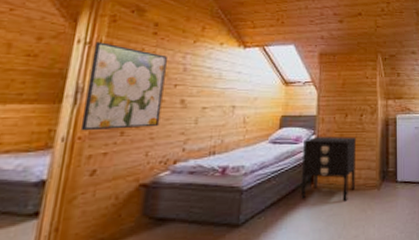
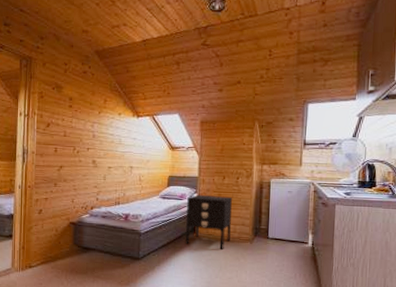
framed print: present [80,42,167,131] -> none [29,114,80,182]

